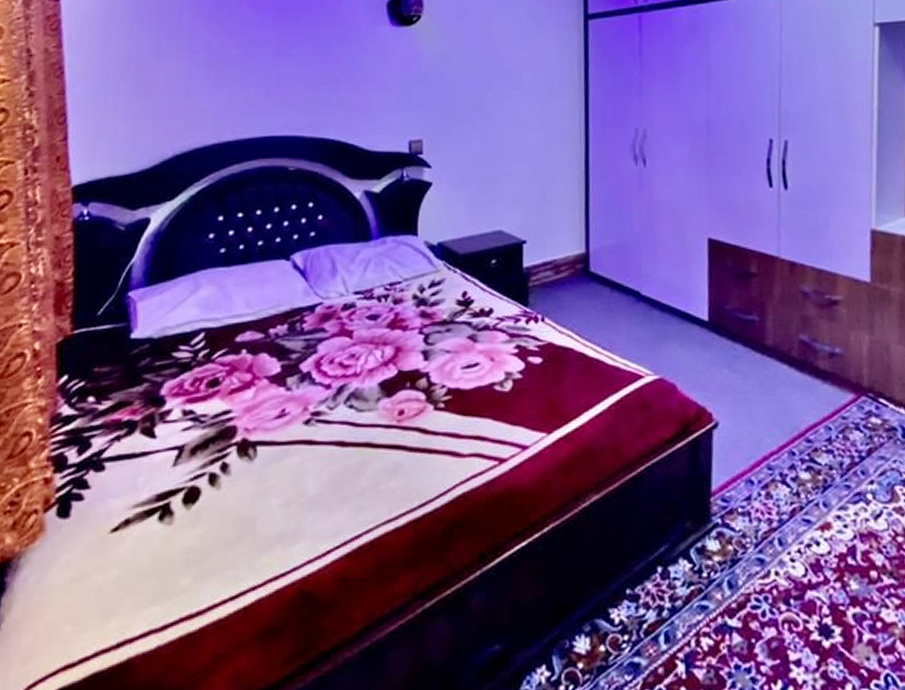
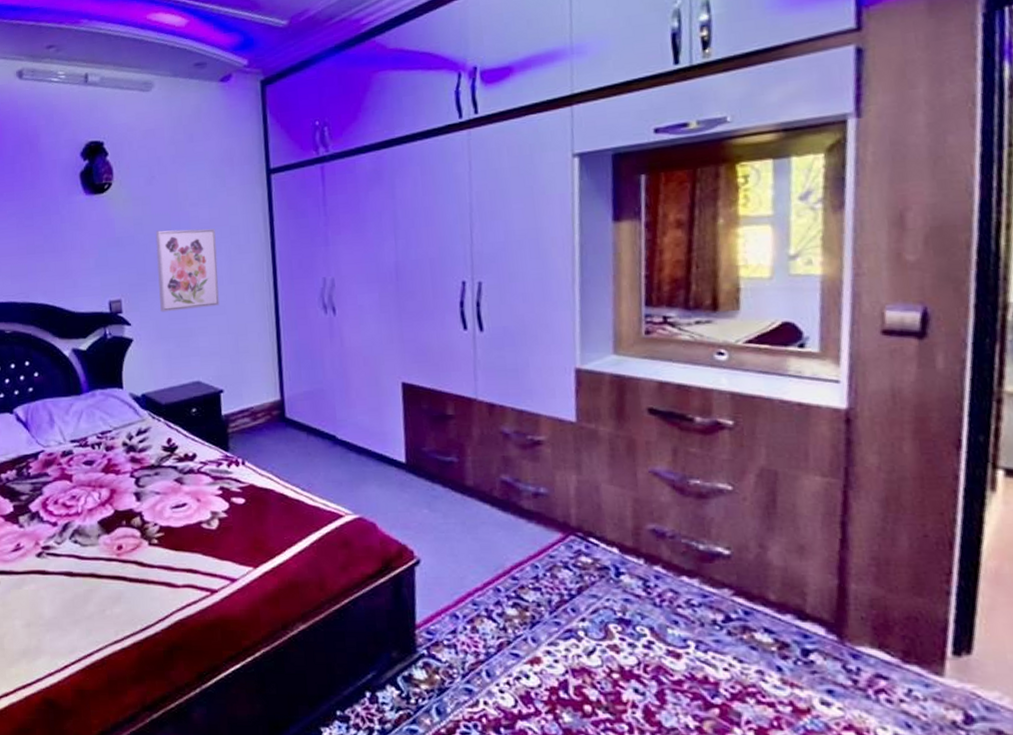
wall art: none [464,69,529,156] -> present [155,228,219,312]

